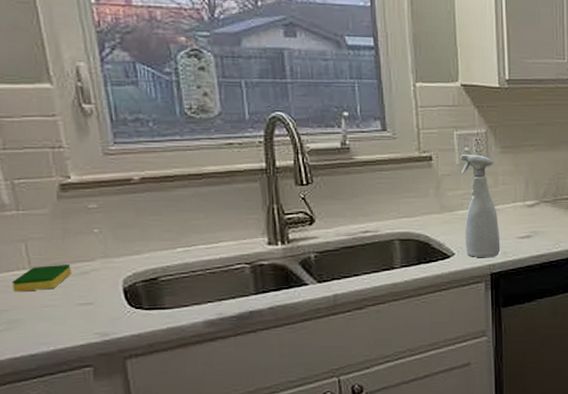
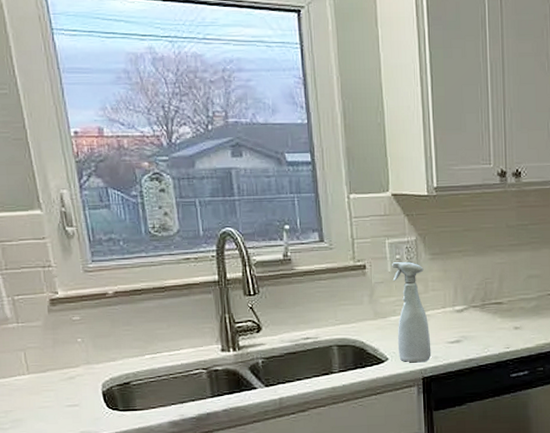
dish sponge: present [12,265,72,292] -> none [15,371,61,395]

